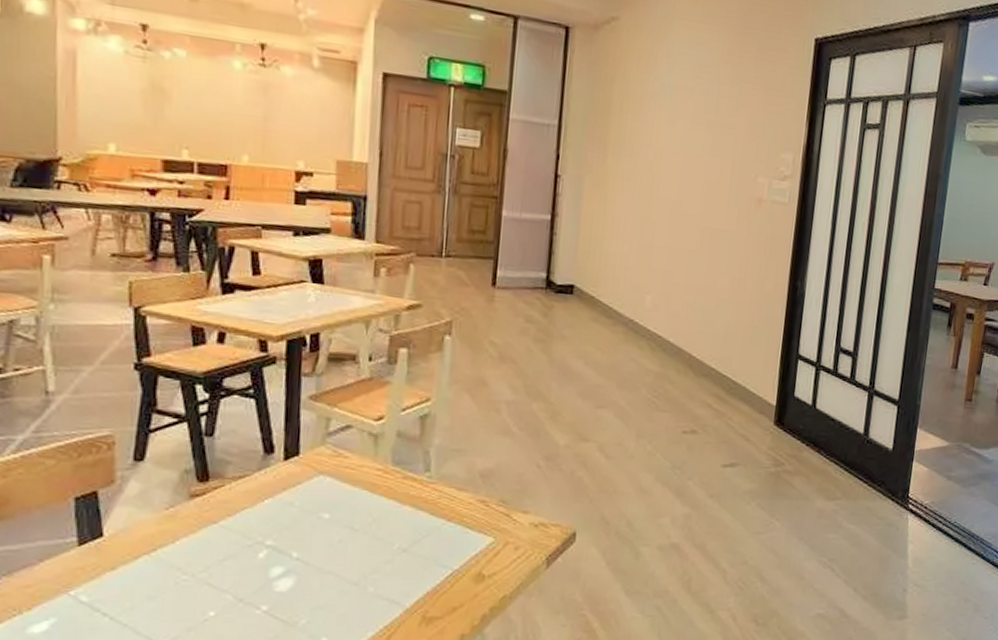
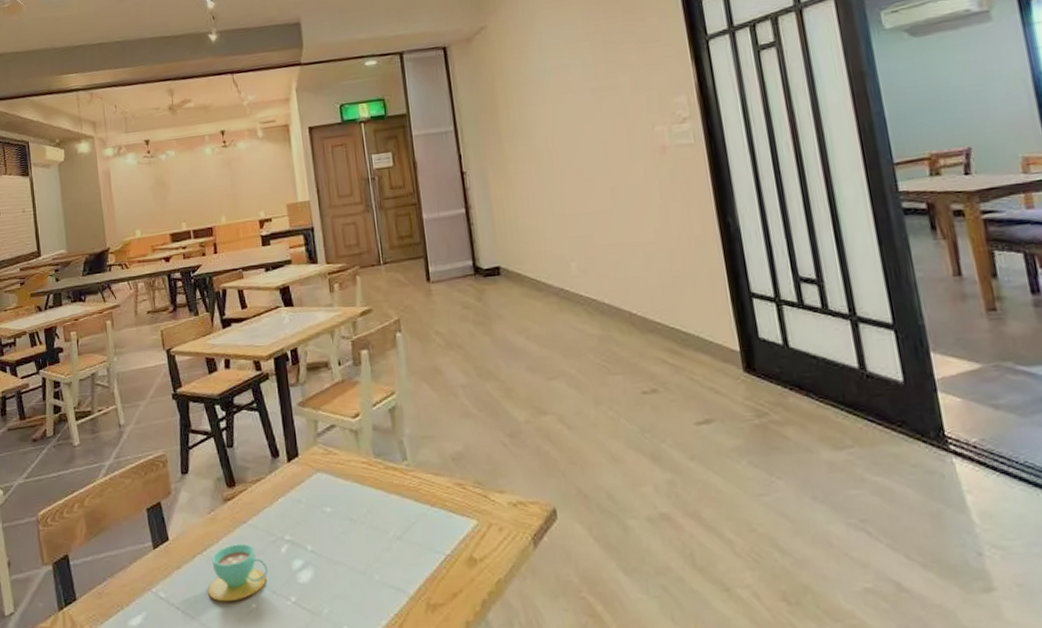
teacup: none [149,545,238,609] -> present [207,544,268,602]

